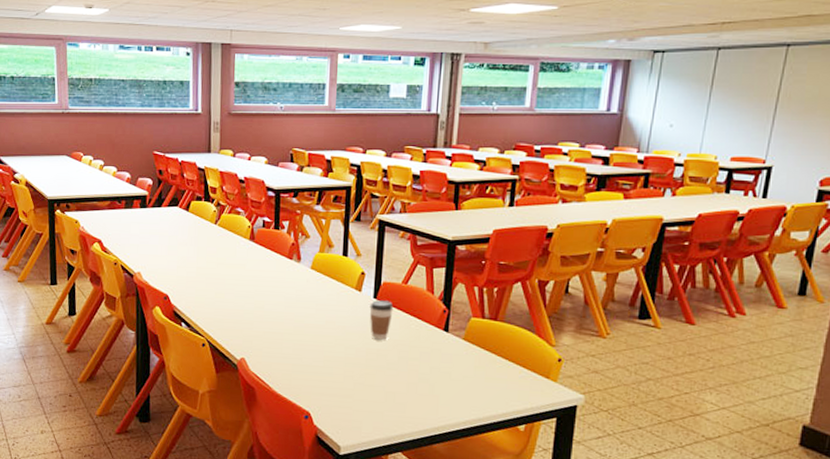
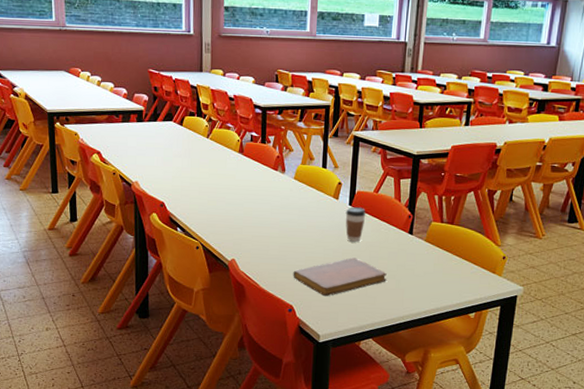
notebook: none [309,358,418,403] -> present [293,257,387,297]

